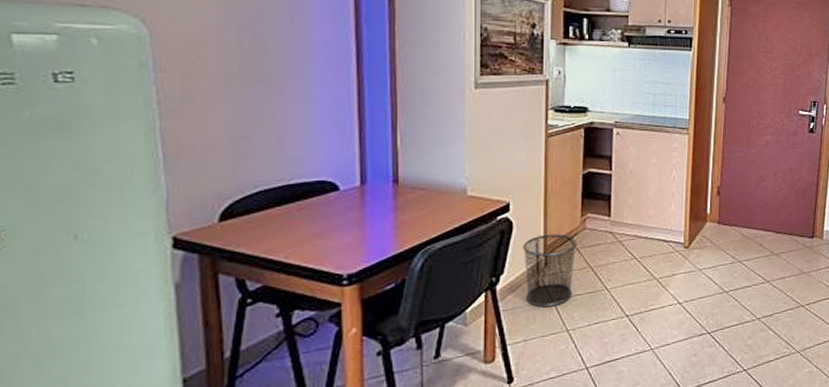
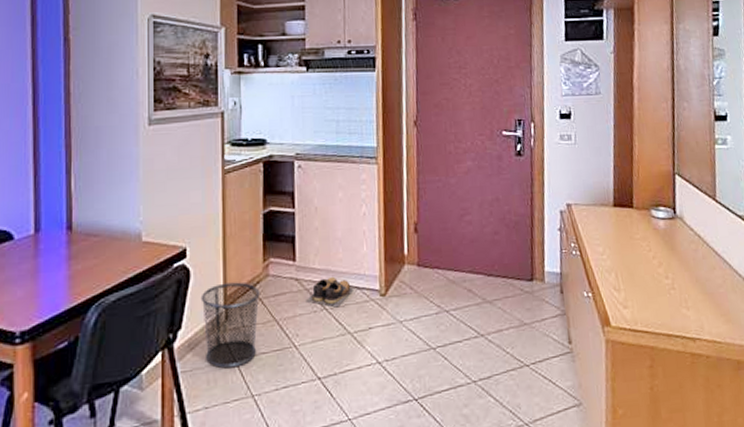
shoes: none [618,231,661,257] -> present [305,276,354,308]

